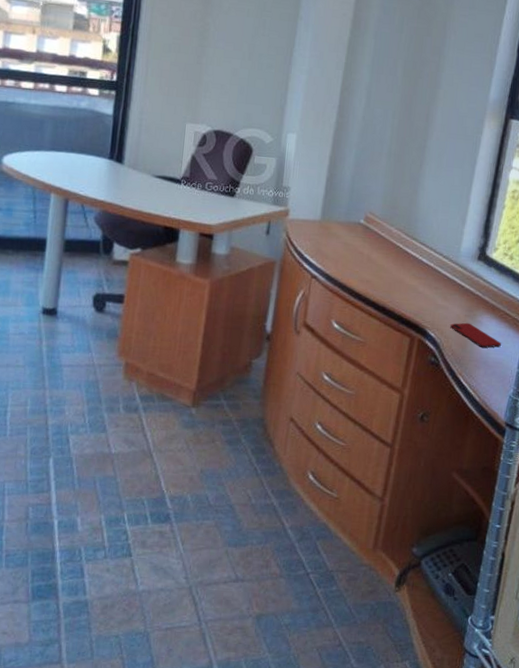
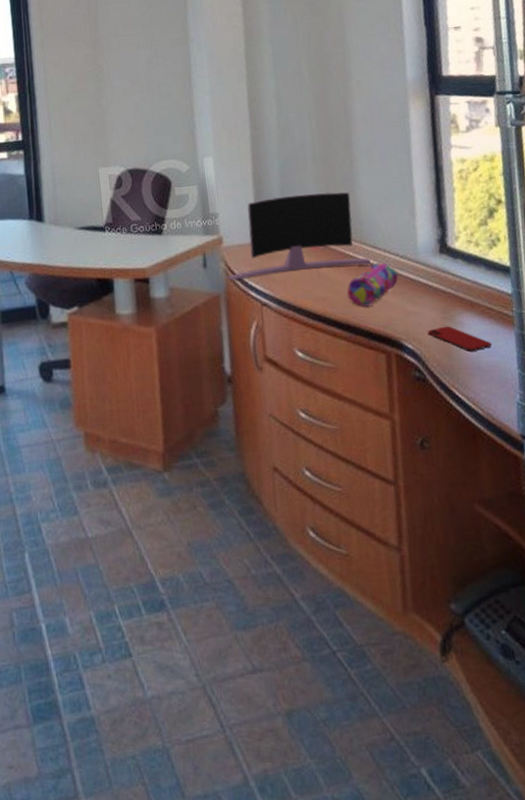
monitor: none [285,183,417,258] -> present [227,192,371,281]
pencil case: none [389,258,438,295] -> present [347,263,399,307]

